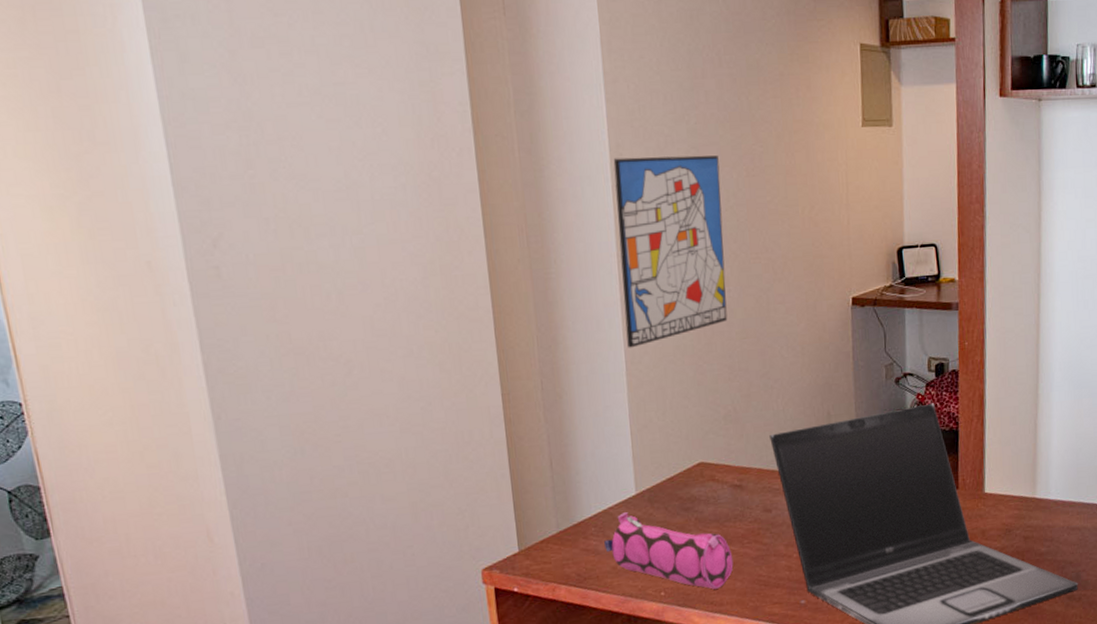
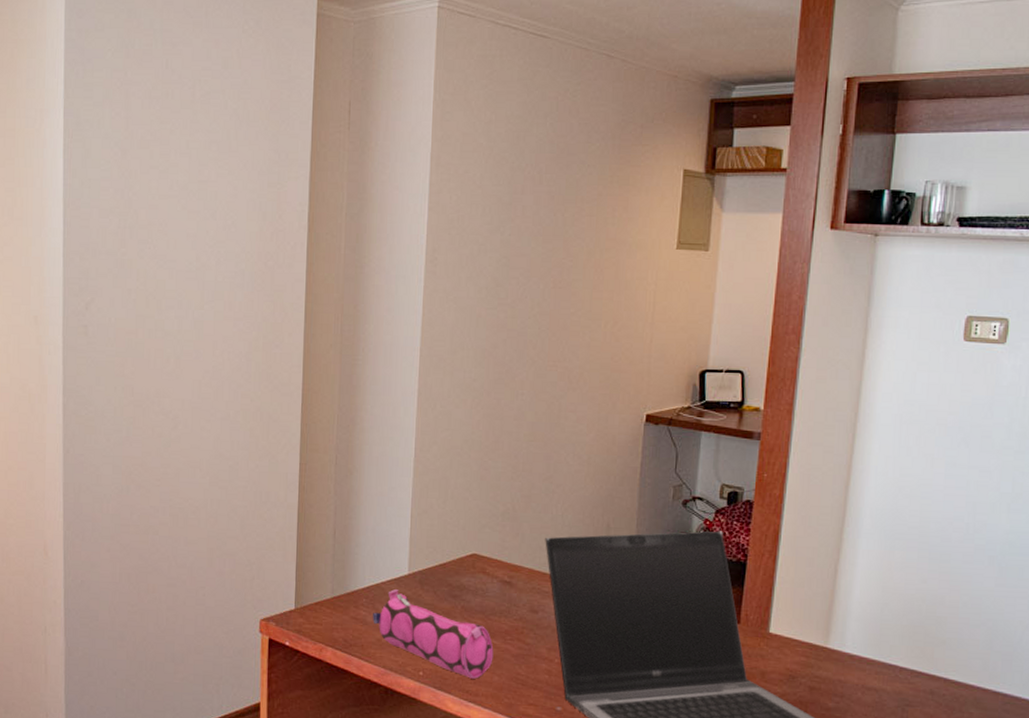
wall art: present [613,155,728,348] -> none [419,261,528,437]

